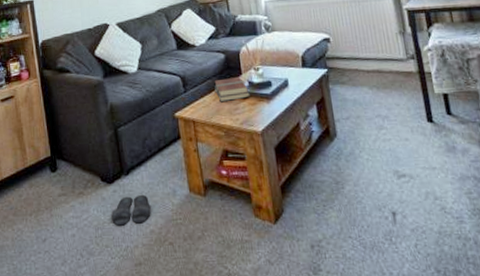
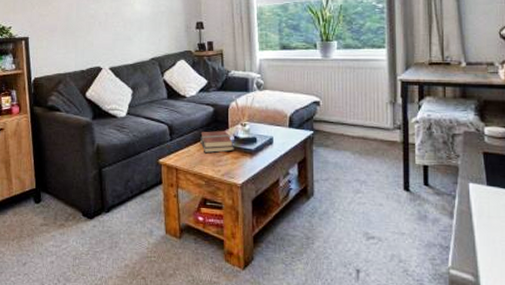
slippers: present [111,194,152,226] -> none [89,231,129,258]

